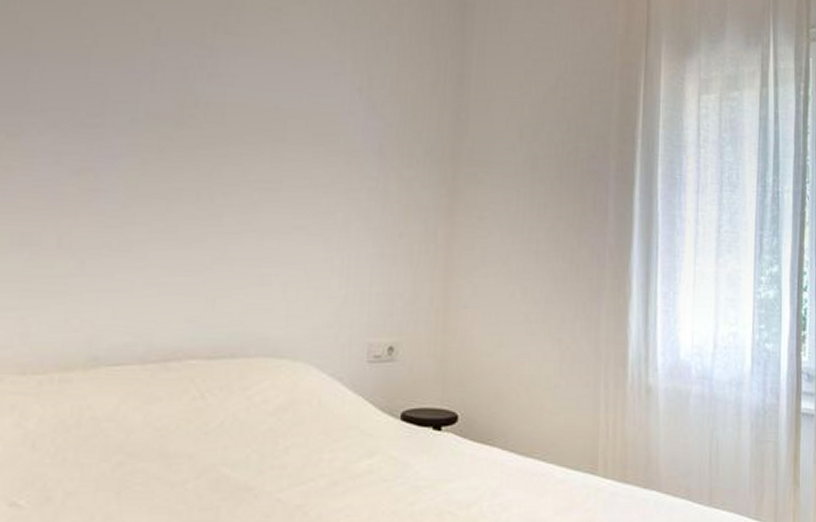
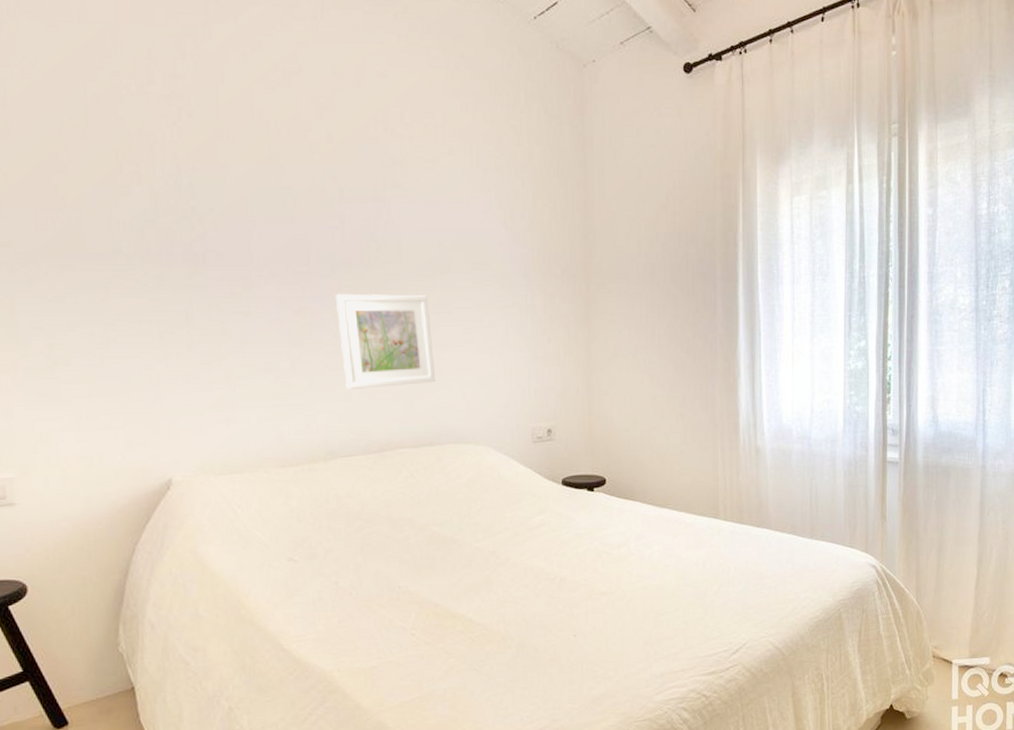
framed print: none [128,154,252,278] -> present [336,293,436,389]

